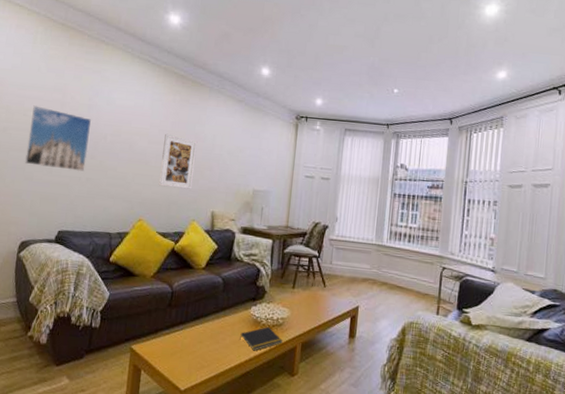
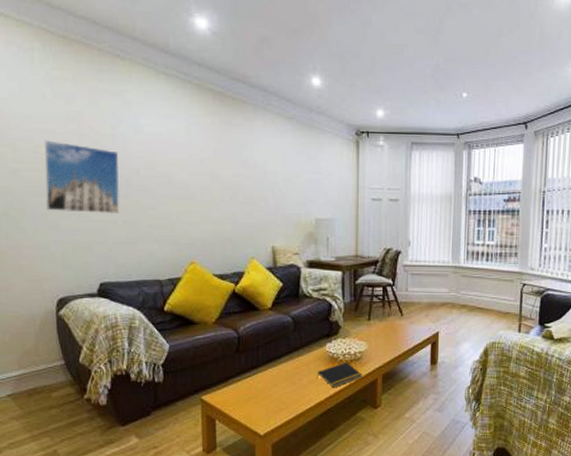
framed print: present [158,133,198,189] -> none [207,162,247,224]

